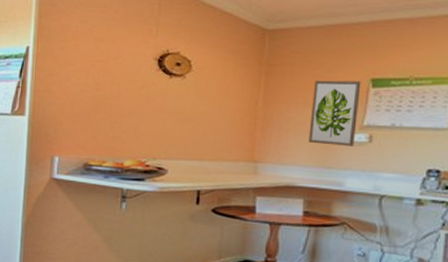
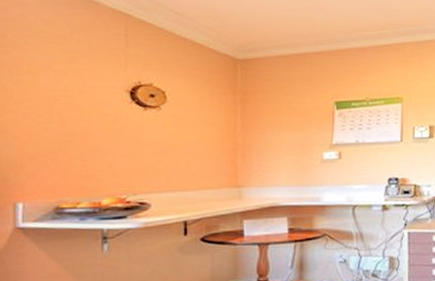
wall art: present [308,80,361,146] -> none [286,104,327,165]

